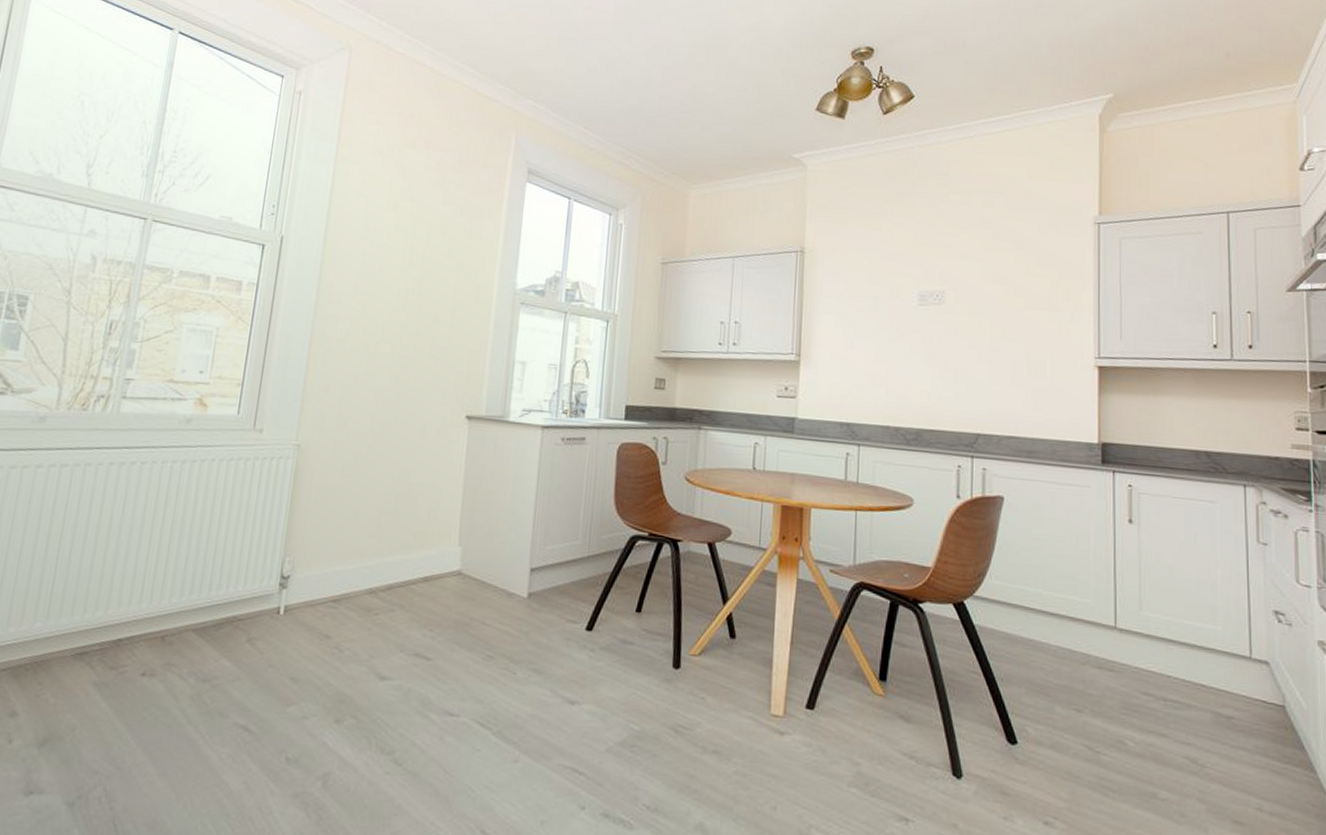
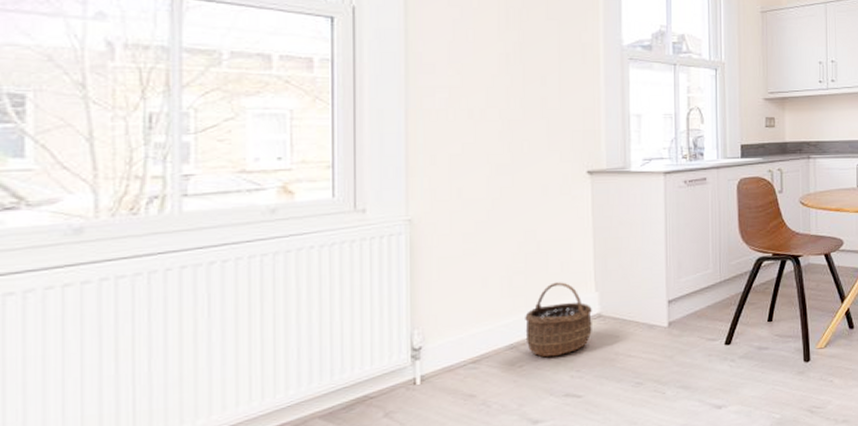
wicker basket: none [385,529,453,610] -> present [525,282,592,357]

